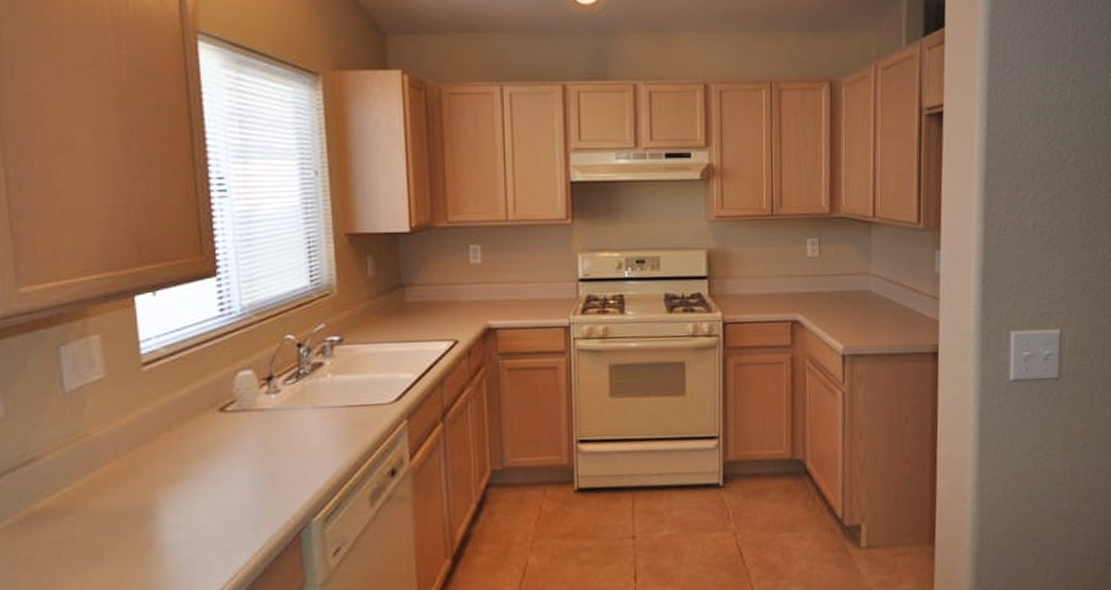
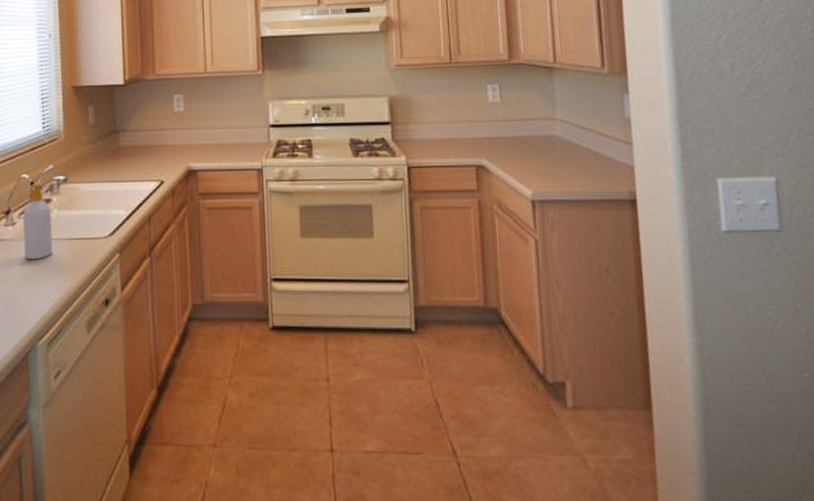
soap bottle: none [288,342,327,431] -> present [23,181,52,260]

